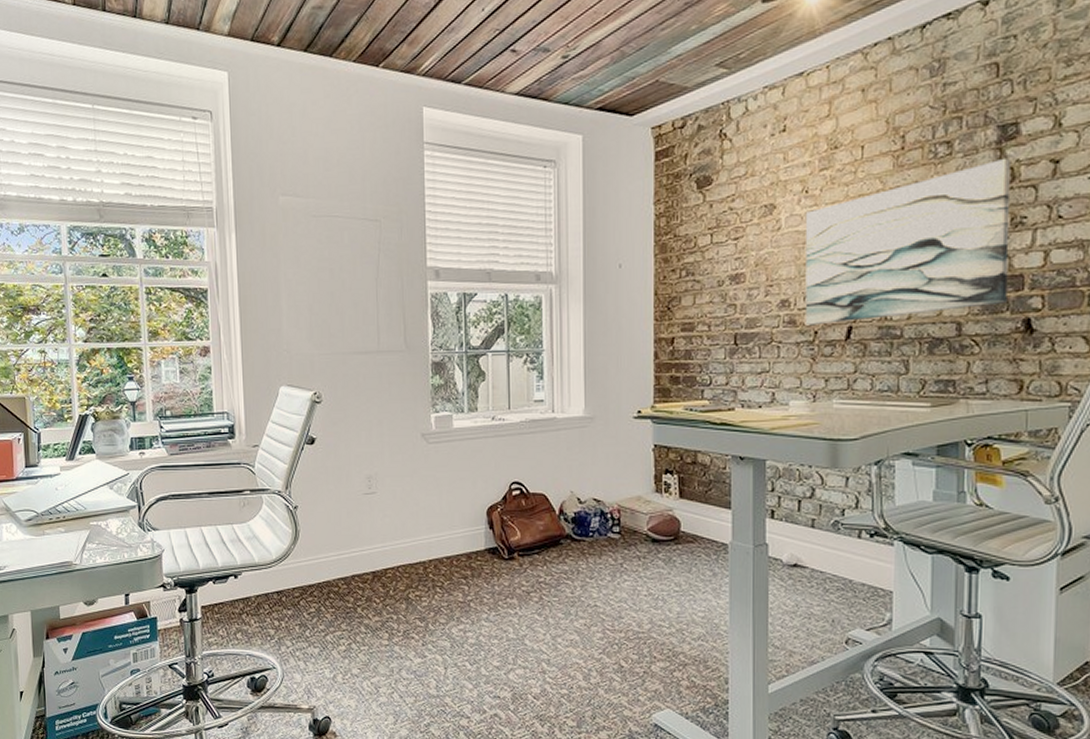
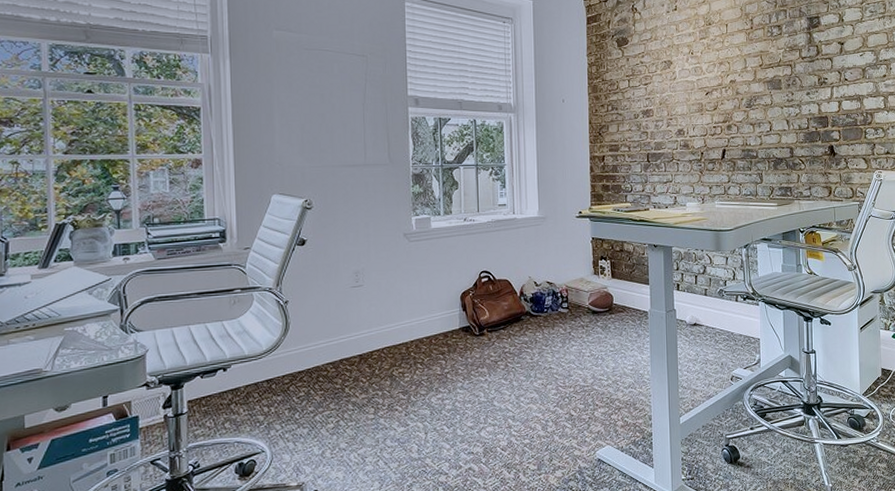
wall art: present [805,157,1011,326] -> none [692,39,819,148]

